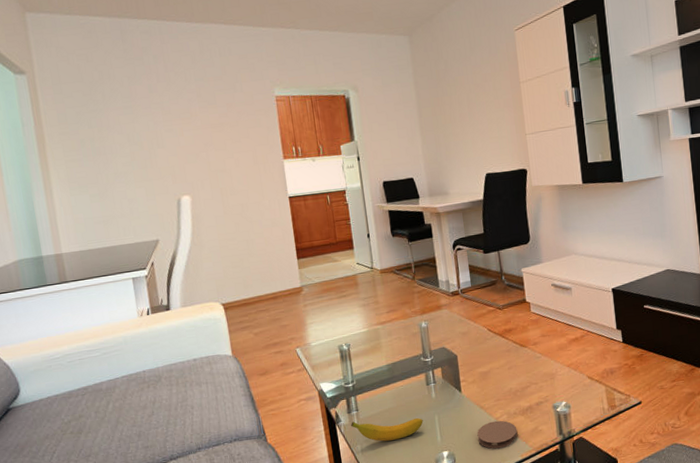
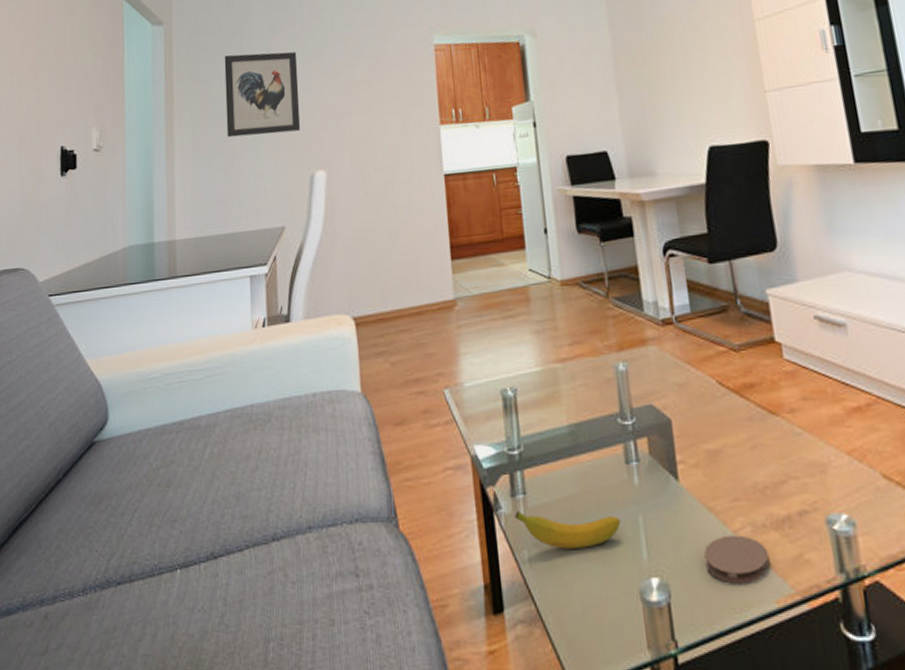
wall art: none [88,99,166,171] -> present [224,51,301,138]

